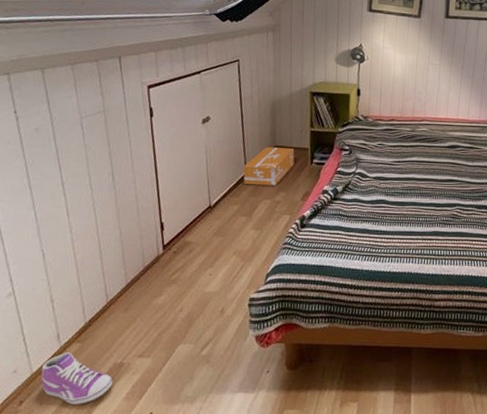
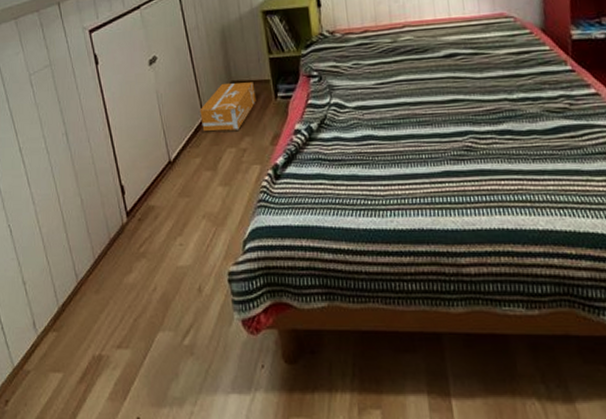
sneaker: present [41,353,113,404] -> none [22,343,94,405]

